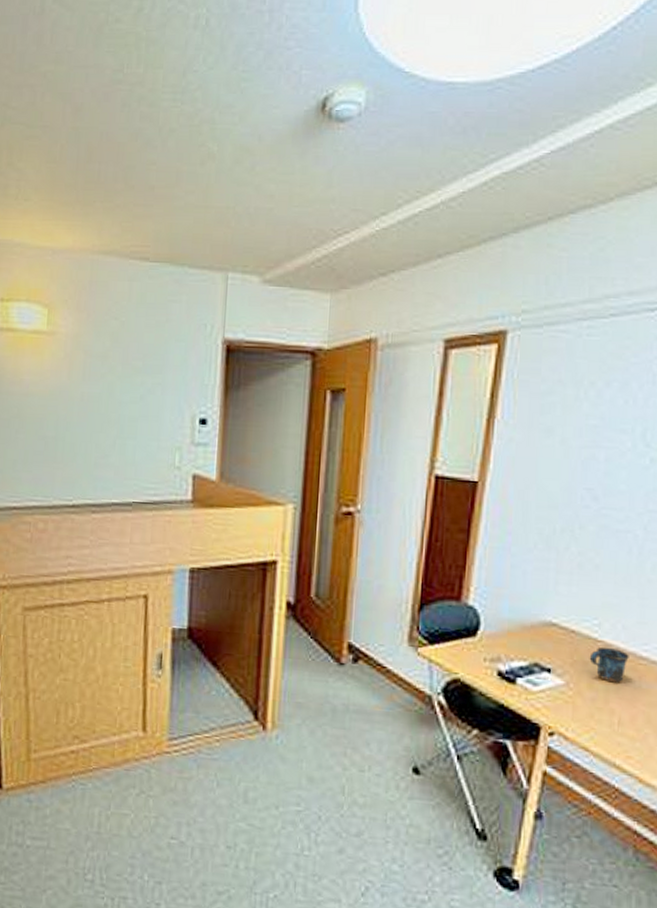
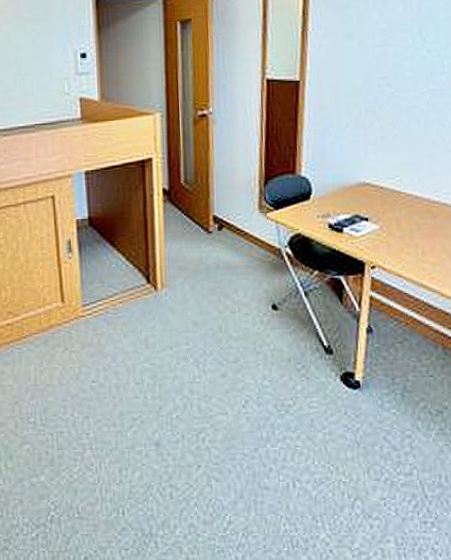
mug: present [589,646,629,683] -> none [396,196,425,223]

